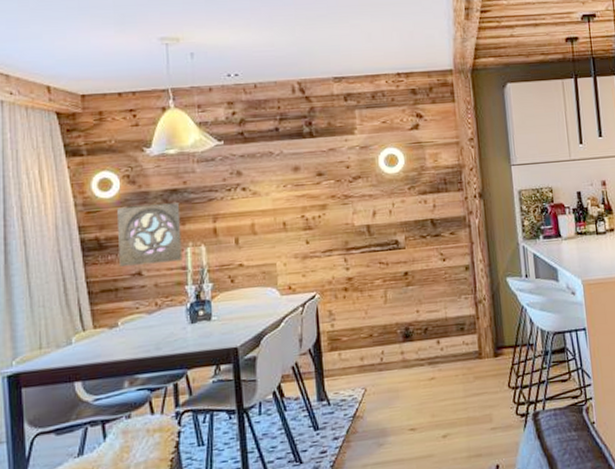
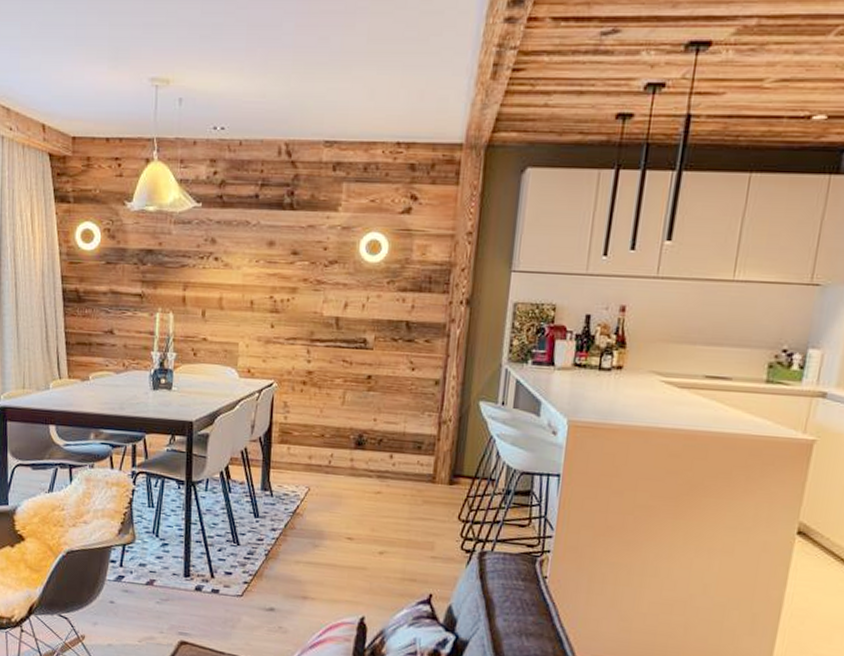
wall ornament: present [117,203,183,267] -> none [94,261,154,325]

